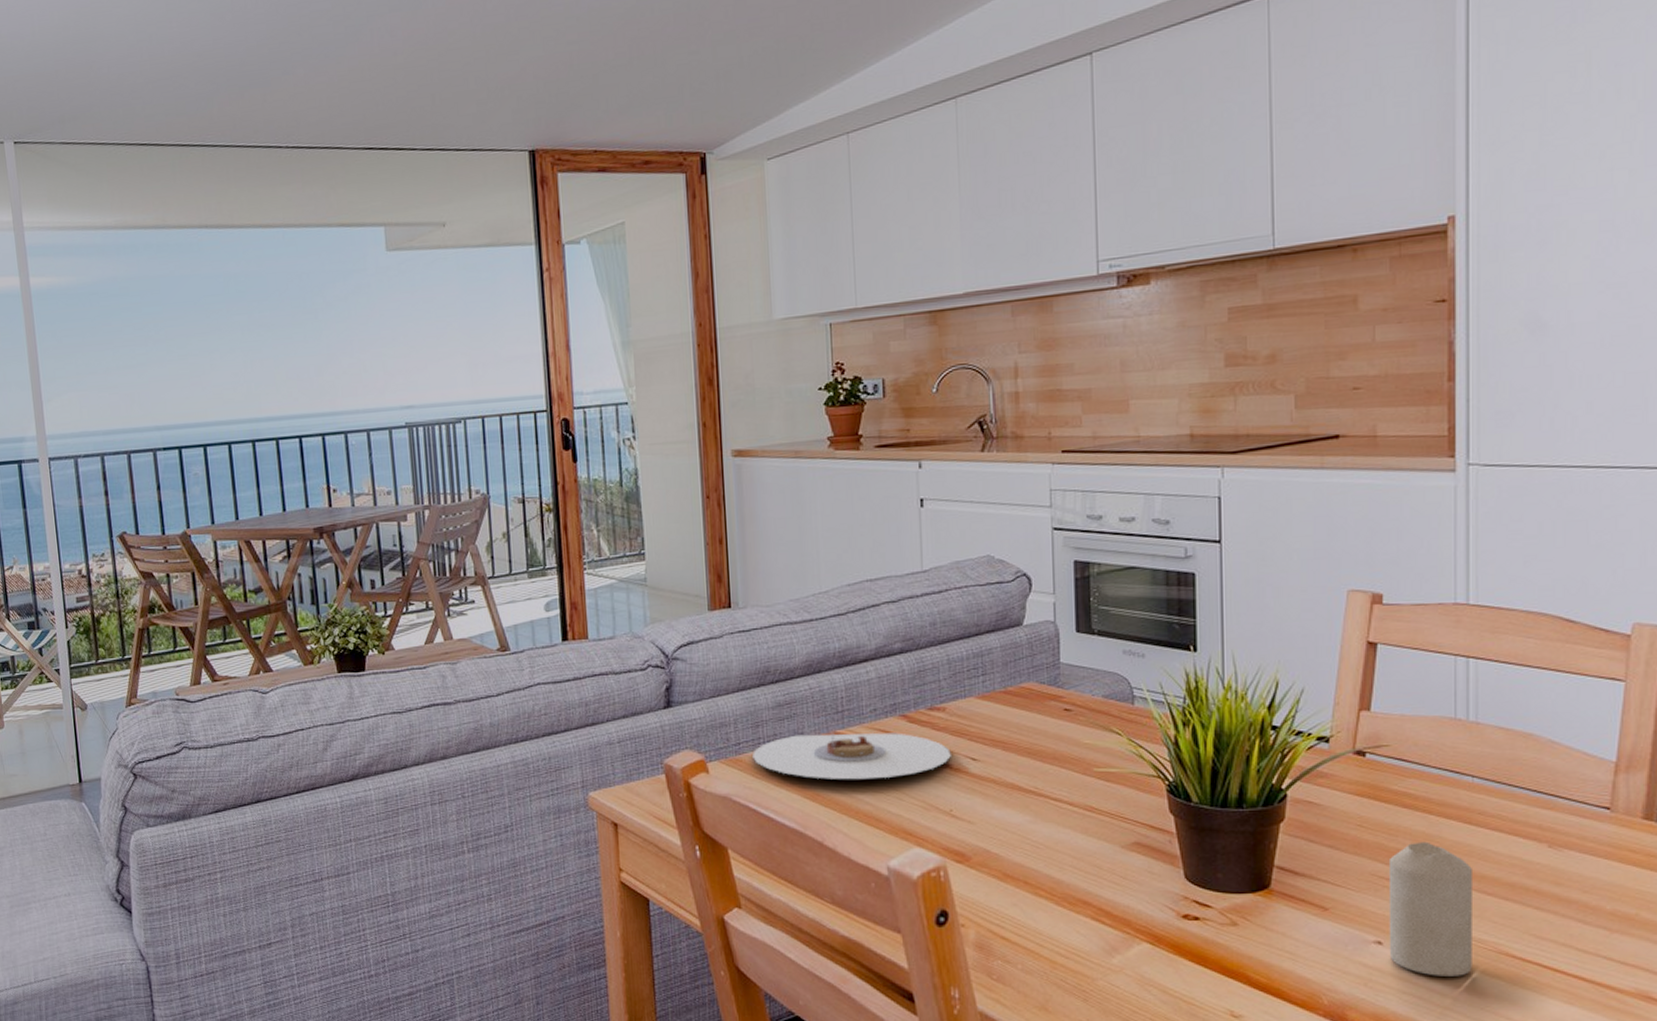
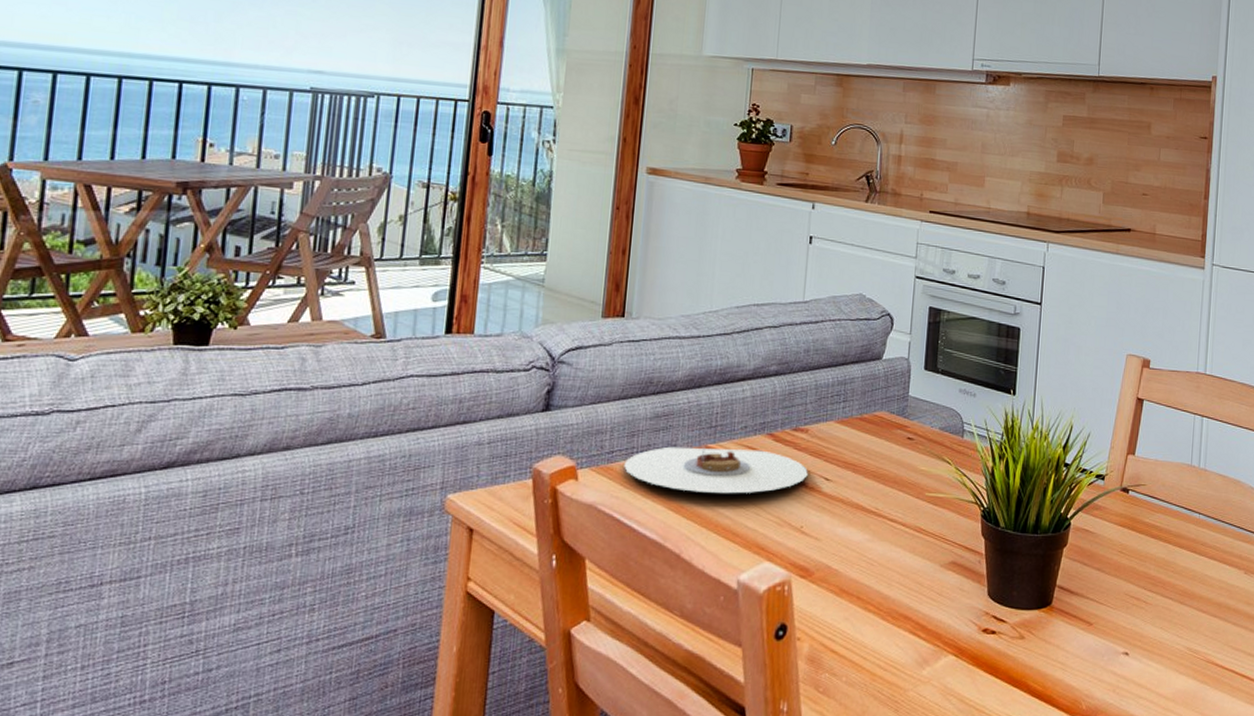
candle: present [1388,841,1472,976] -> none [1132,567,1194,683]

